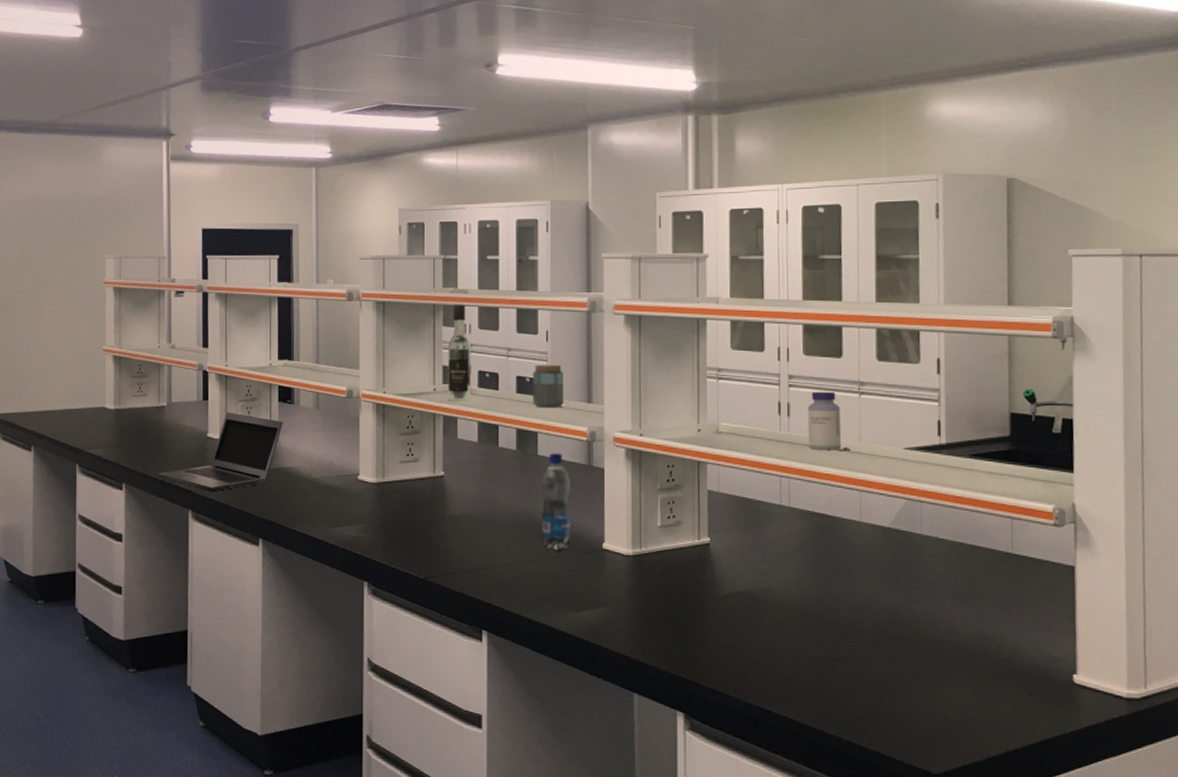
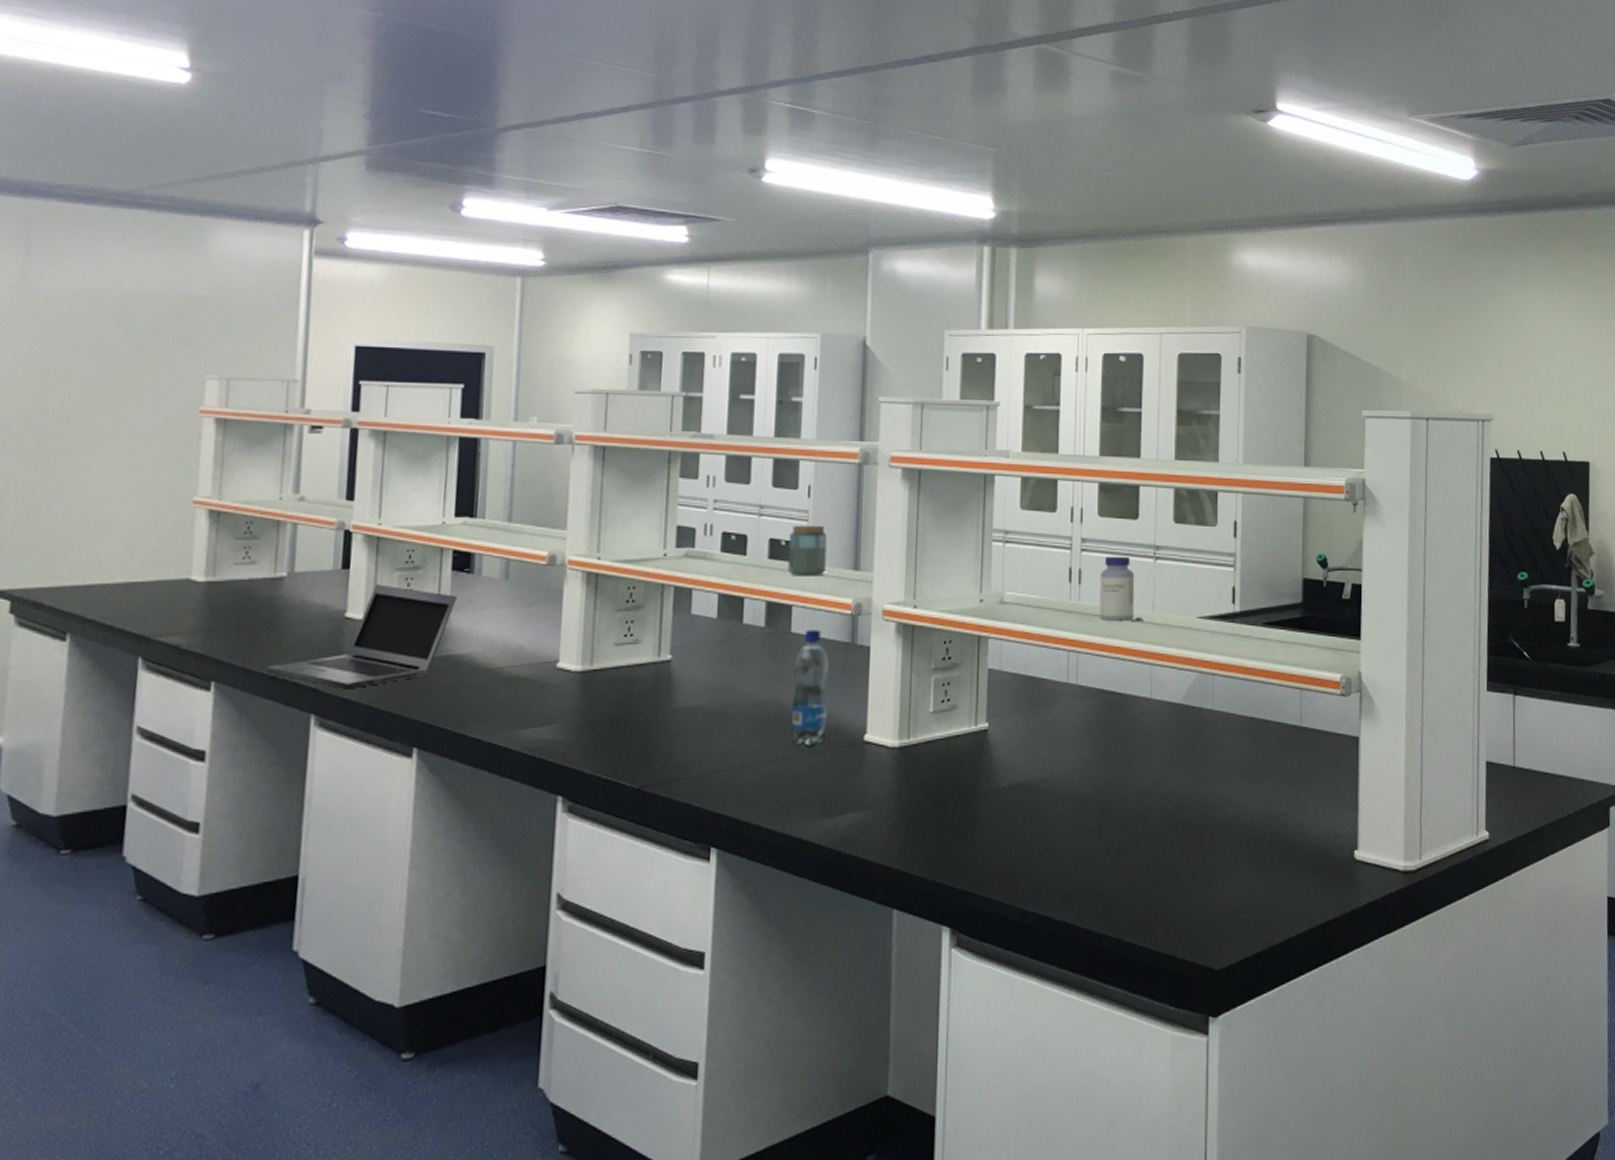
bottle: present [448,304,471,402] -> none [682,451,715,570]

